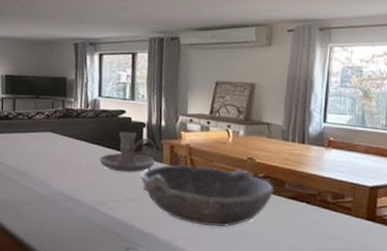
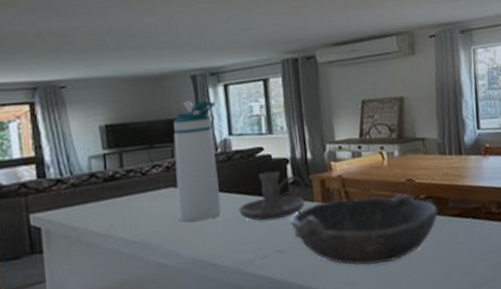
water bottle: none [53,63,91,163] -> present [173,100,222,222]

